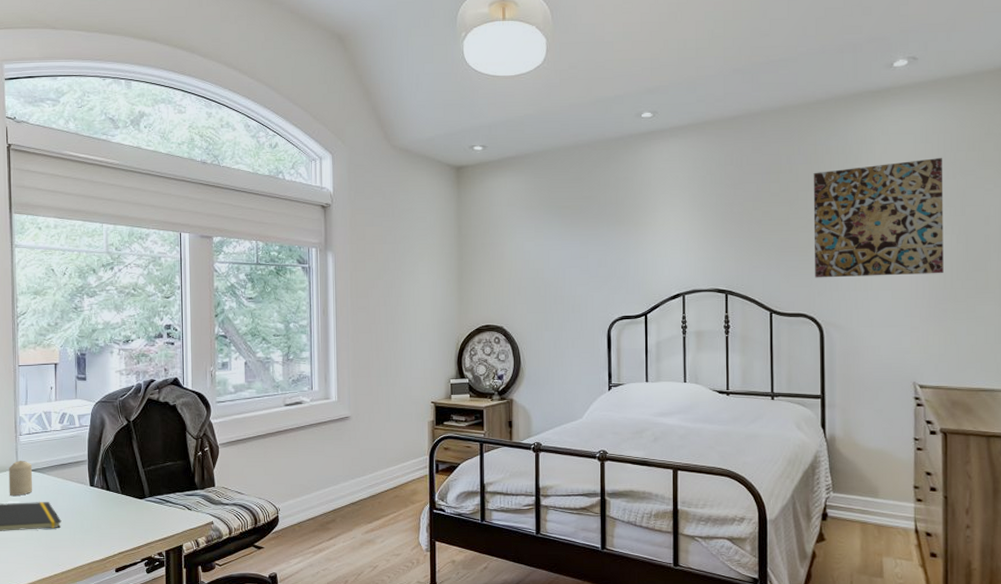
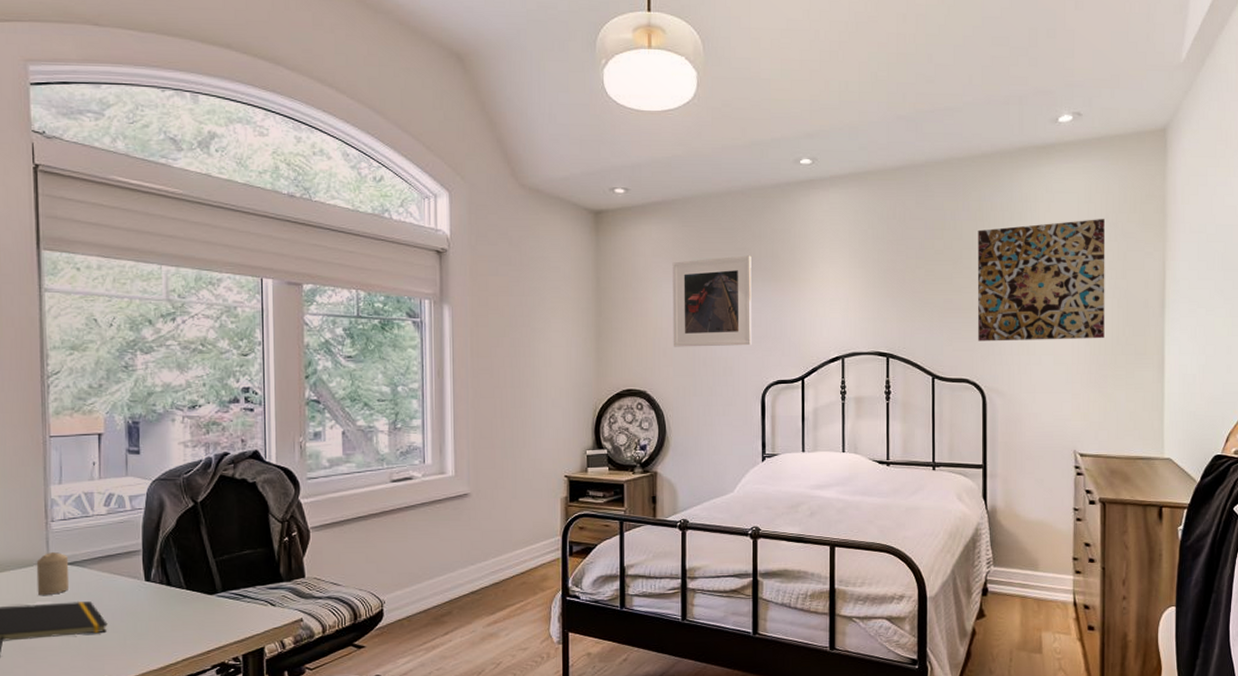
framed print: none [525,202,598,287] -> present [672,255,752,347]

